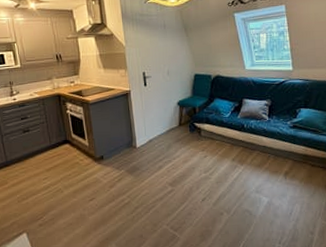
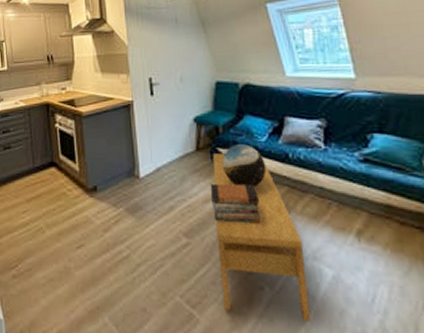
book stack: none [189,147,223,174] -> present [210,183,261,224]
coffee table: none [190,127,252,231] -> present [212,154,311,323]
decorative sphere: none [197,120,229,149] -> present [222,144,267,187]

